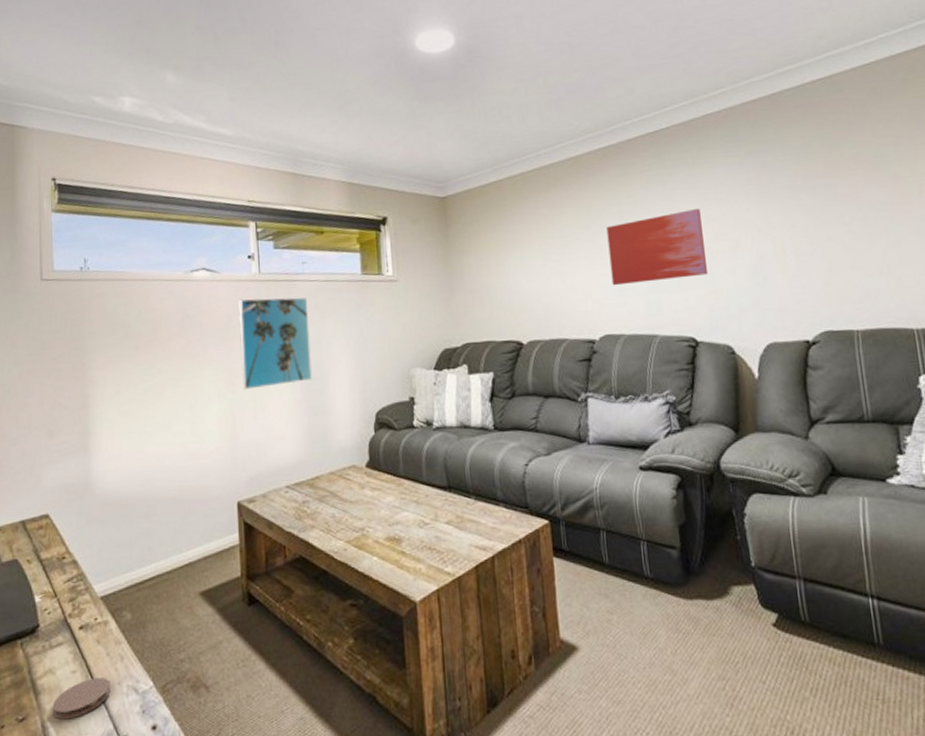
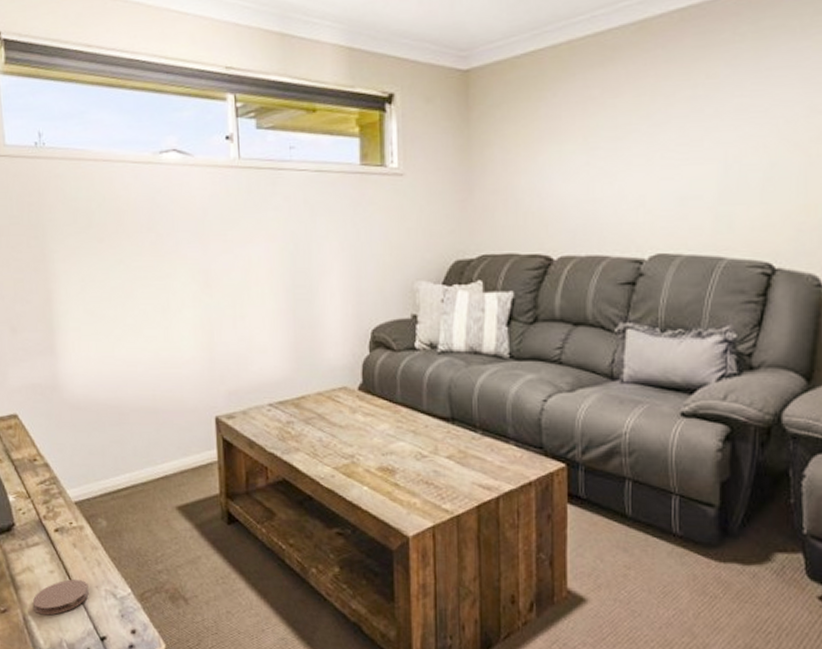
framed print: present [238,297,312,390] -> none [215,188,299,295]
wall art: present [606,209,709,286] -> none [673,96,803,193]

